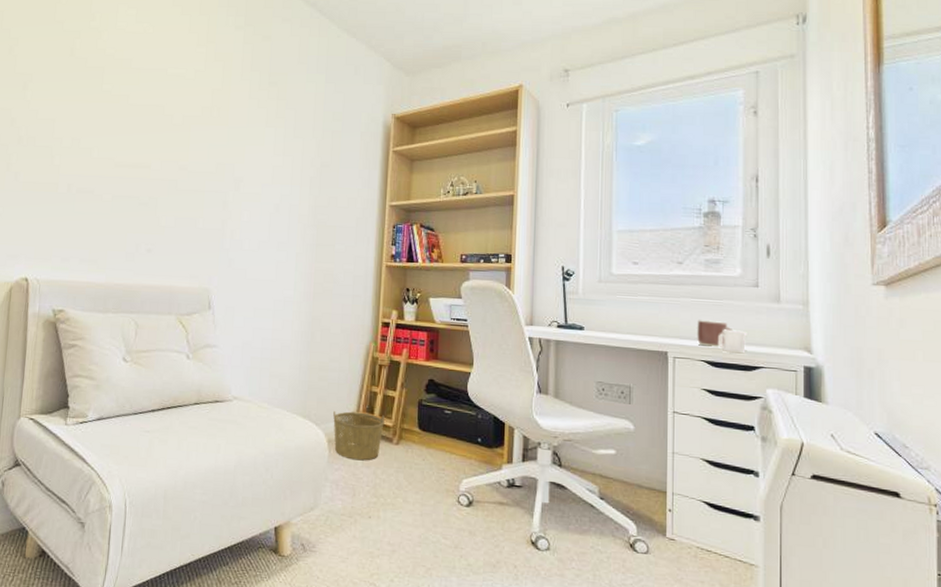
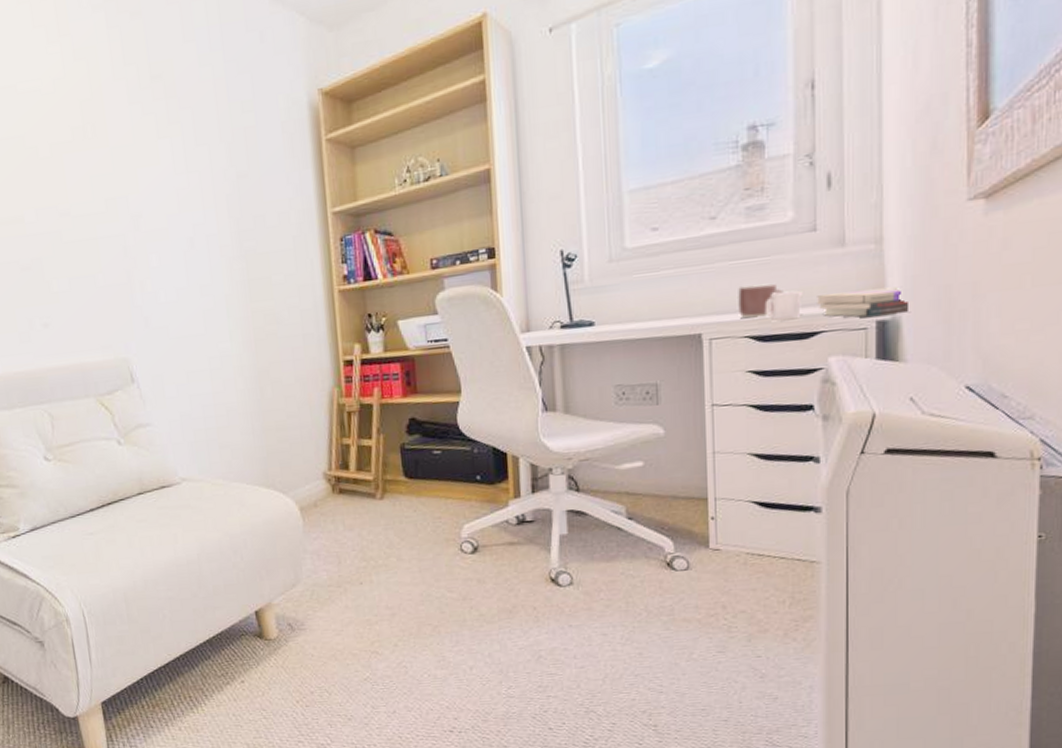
basket: present [333,411,385,461] -> none [301,469,363,525]
books: none [758,338,831,365] -> present [817,287,911,318]

